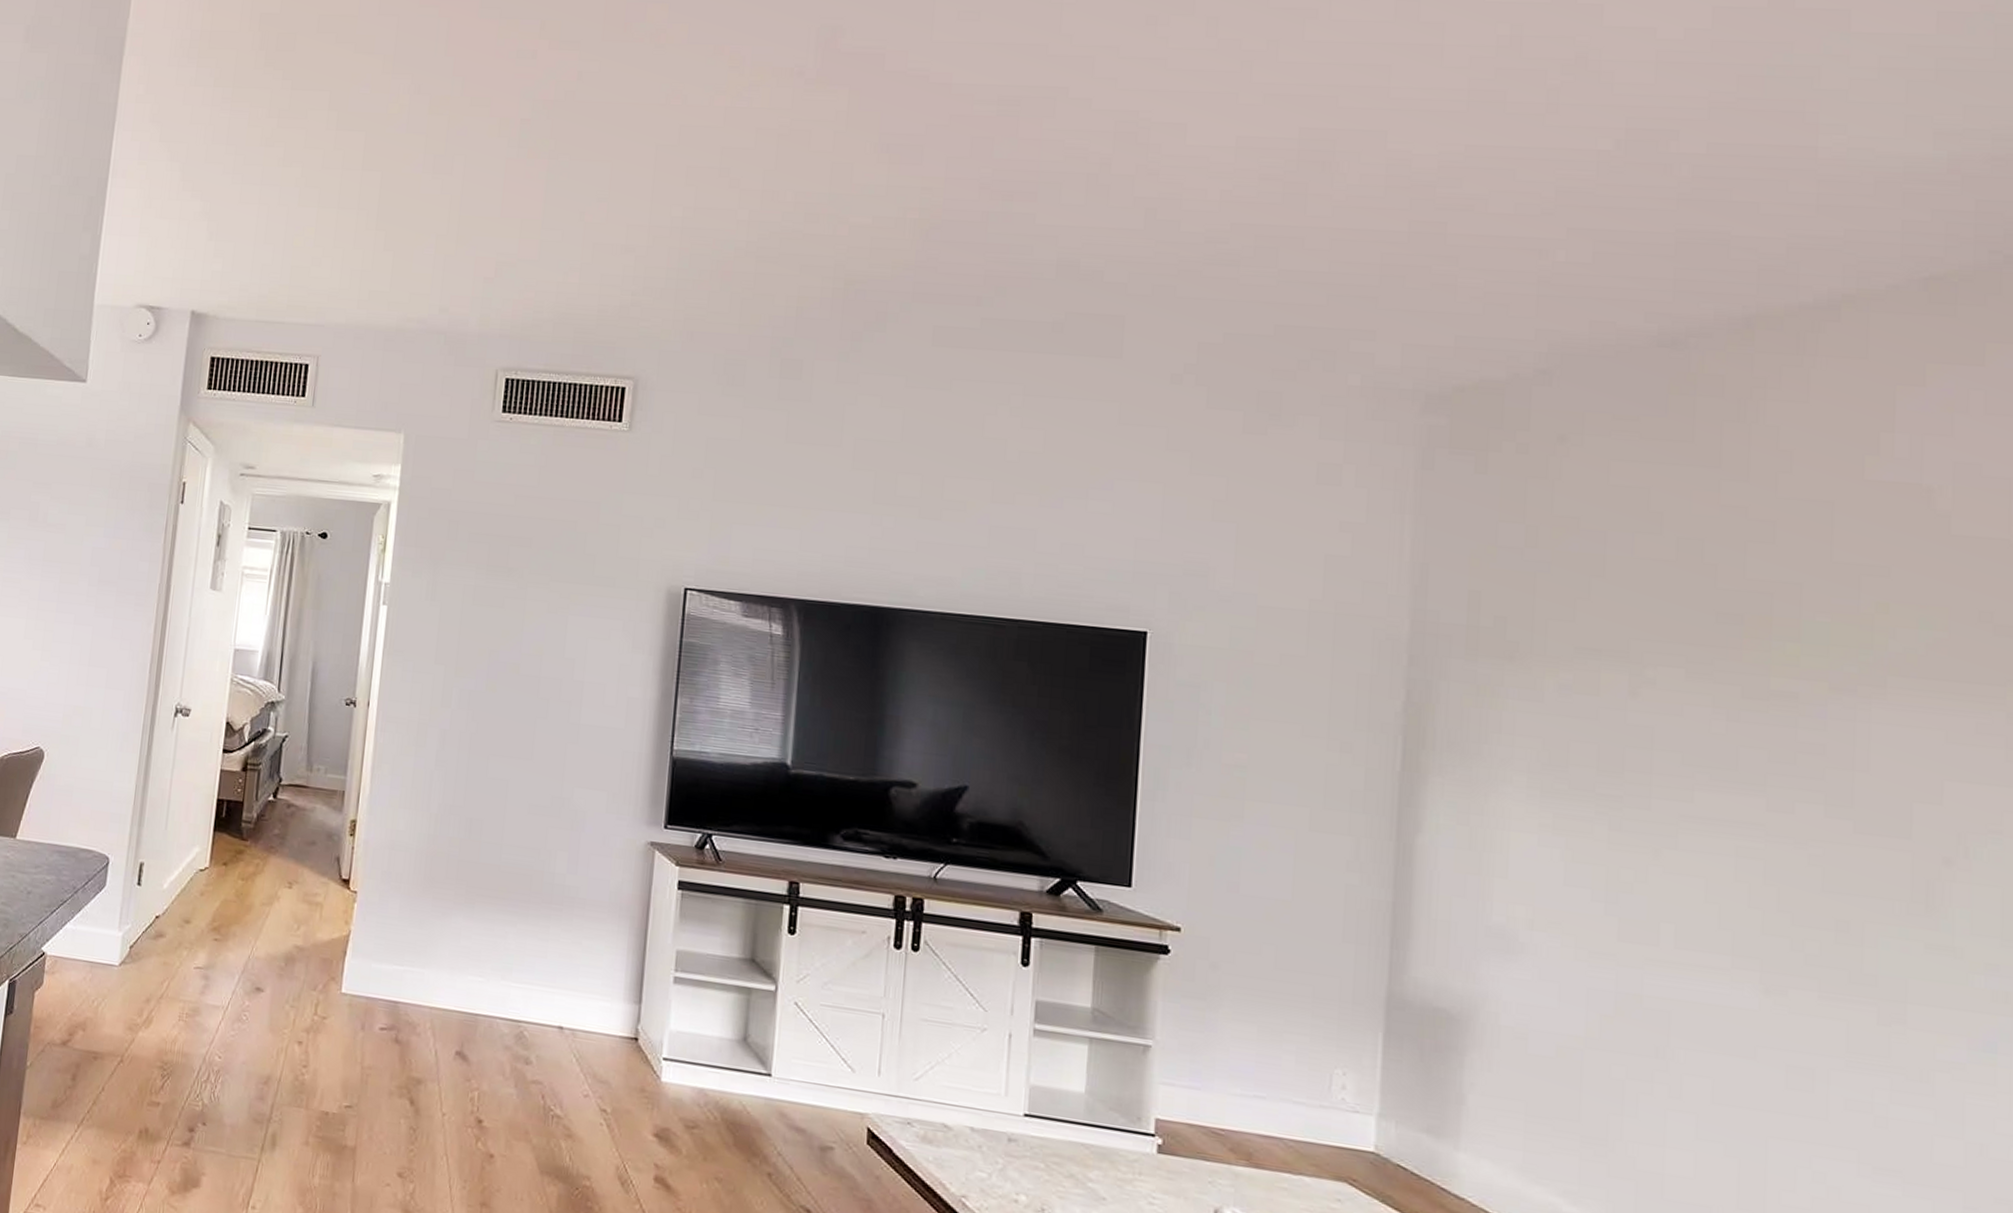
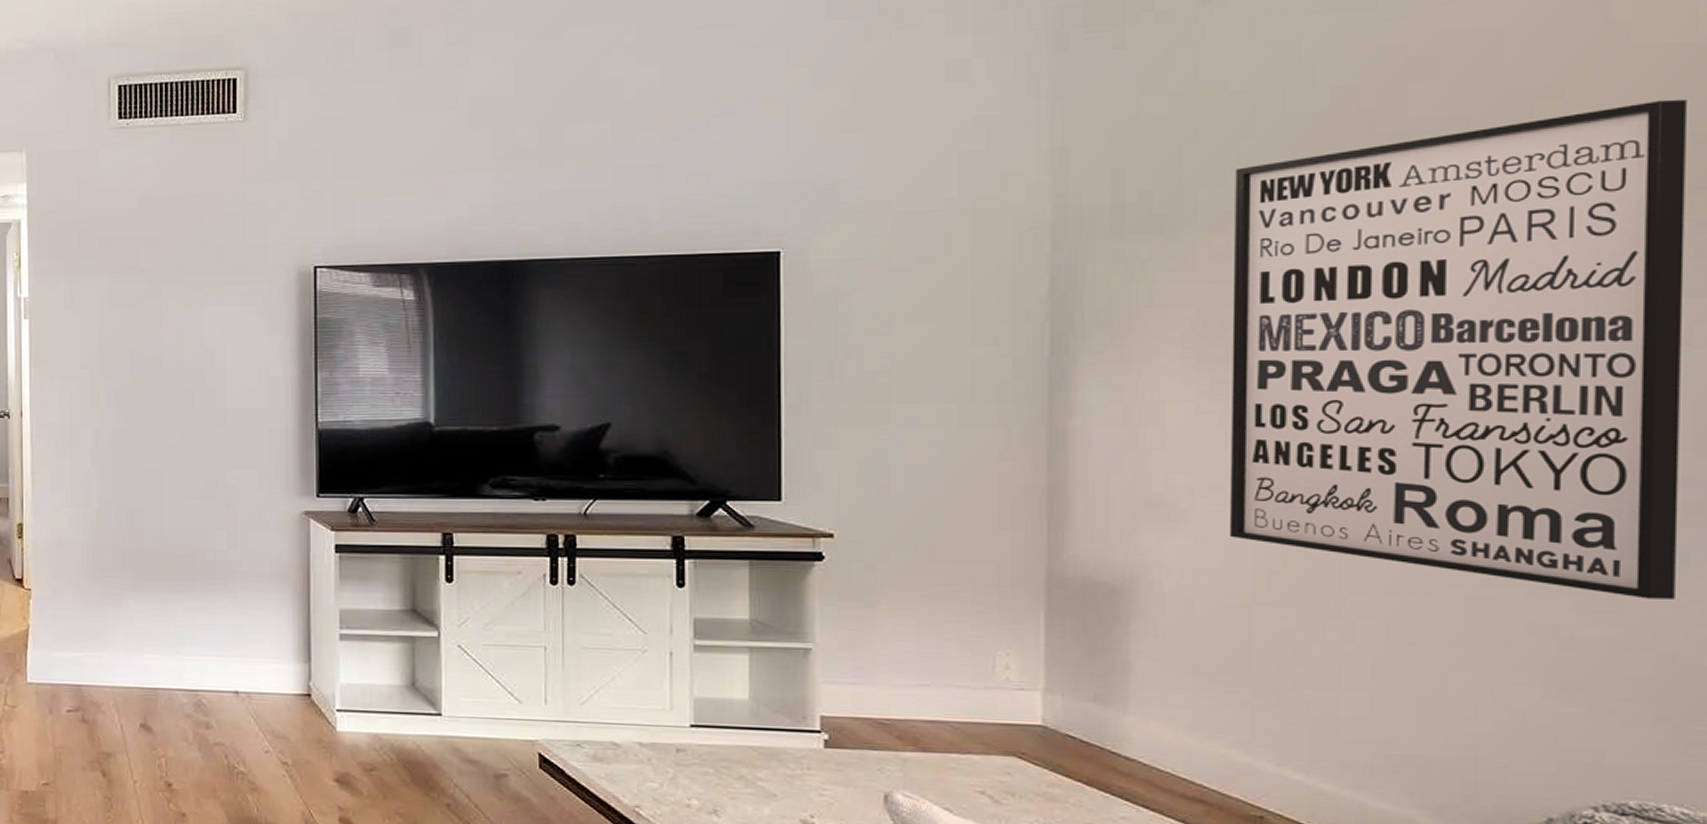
wall art: none [1564,590,2000,1088] -> present [1229,99,1686,599]

